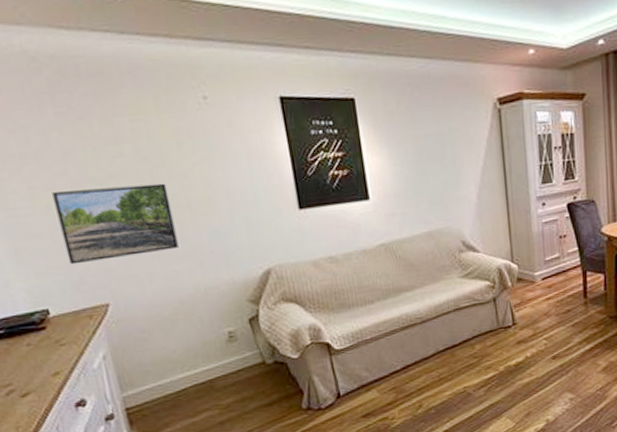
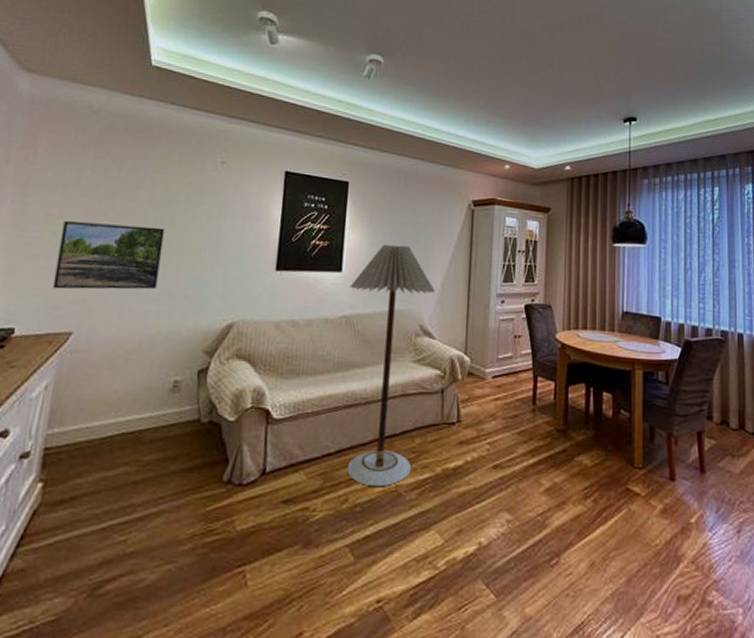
floor lamp: none [381,160,476,392] -> present [347,244,435,486]

